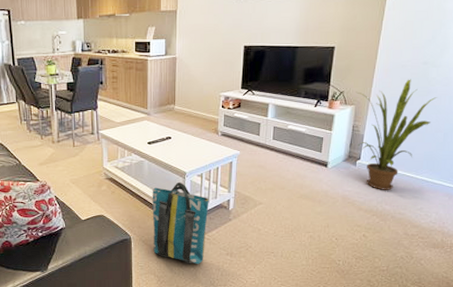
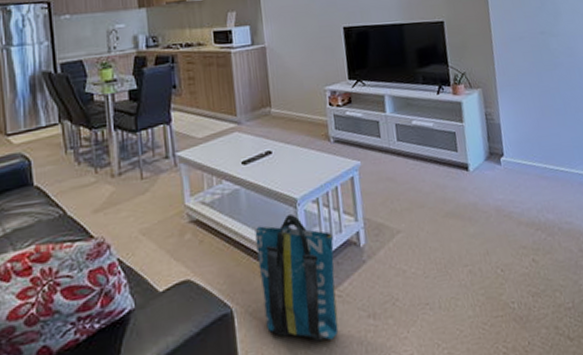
house plant: present [357,79,437,190] -> none [480,52,568,194]

